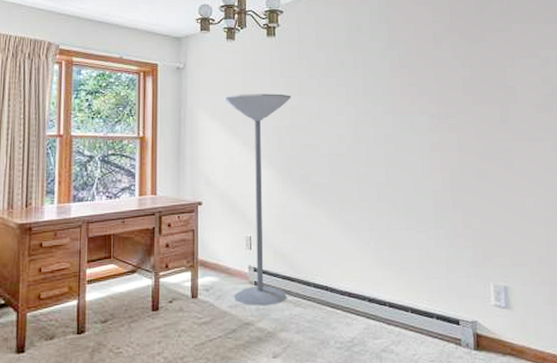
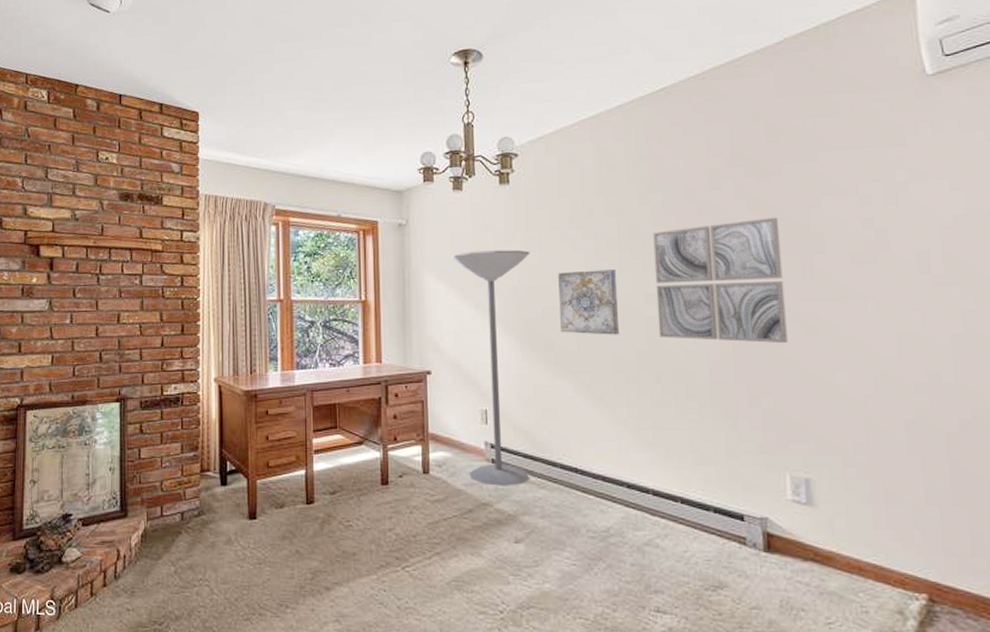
wall art: none [315,113,364,169] -> present [558,269,620,335]
wall art: none [391,74,491,176] -> present [653,217,788,344]

